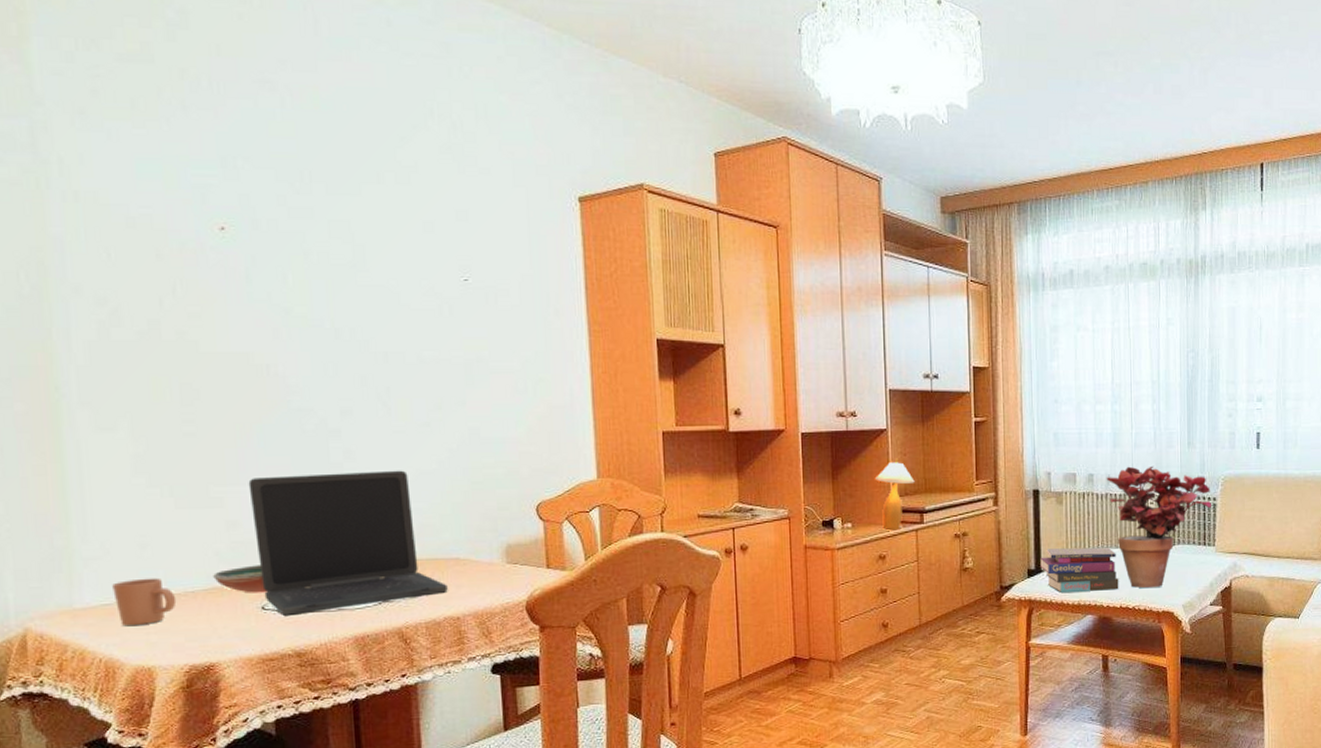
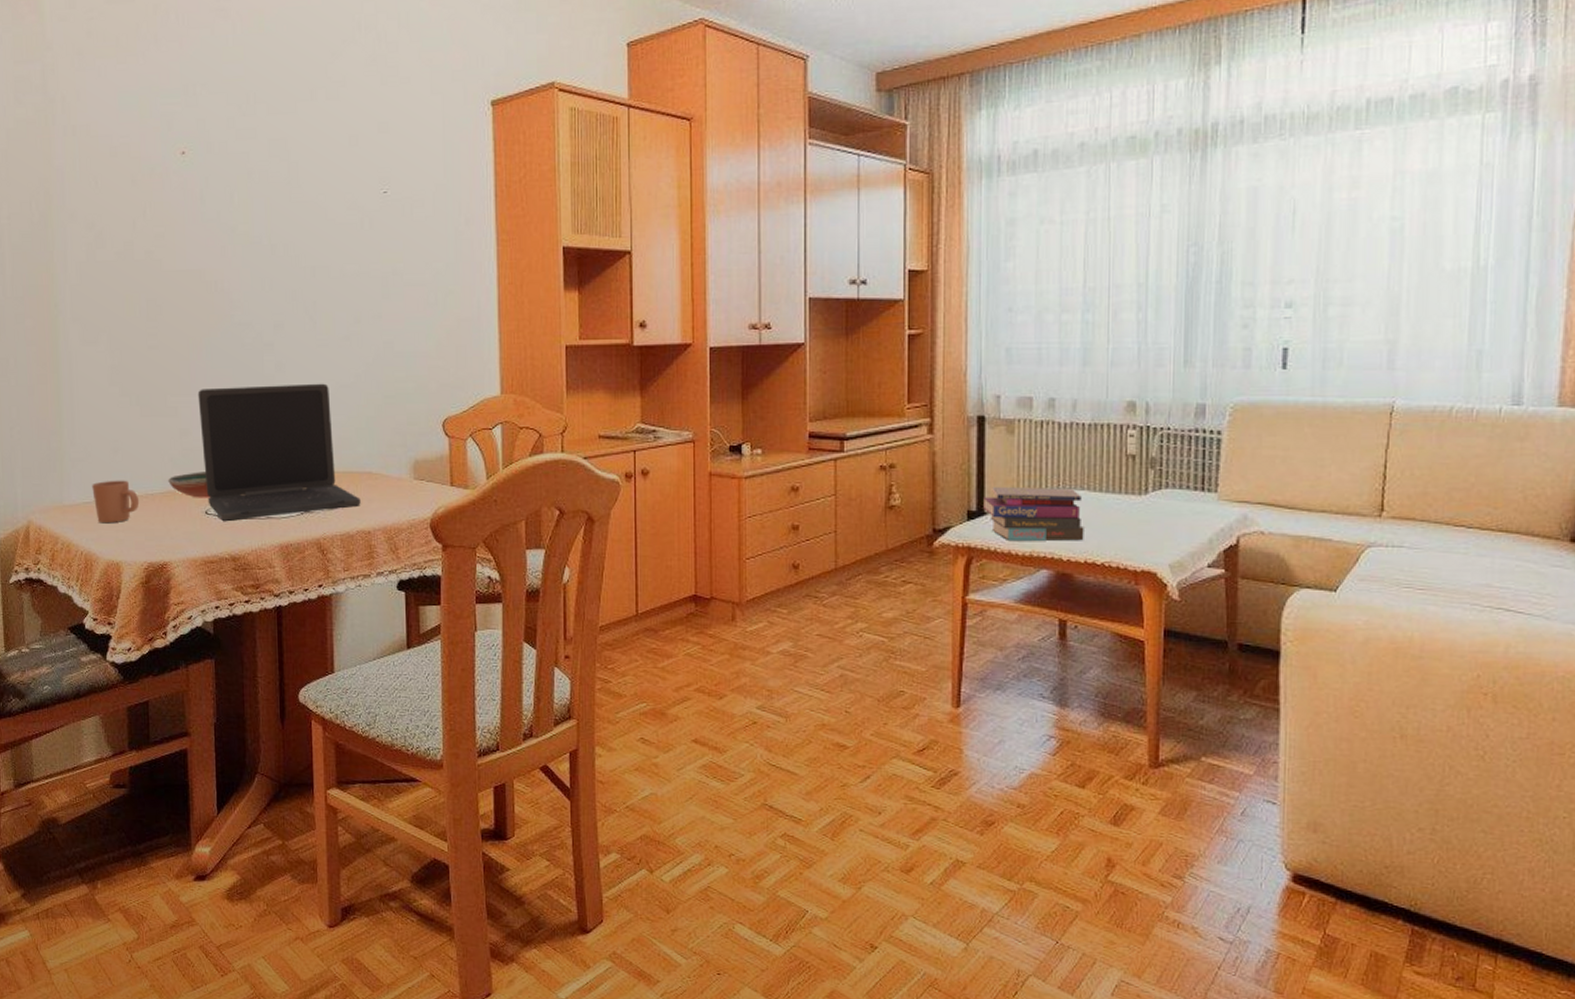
table lamp: present [876,458,915,531] -> none [790,376,835,459]
potted plant: present [1106,465,1212,588] -> none [1071,389,1216,542]

